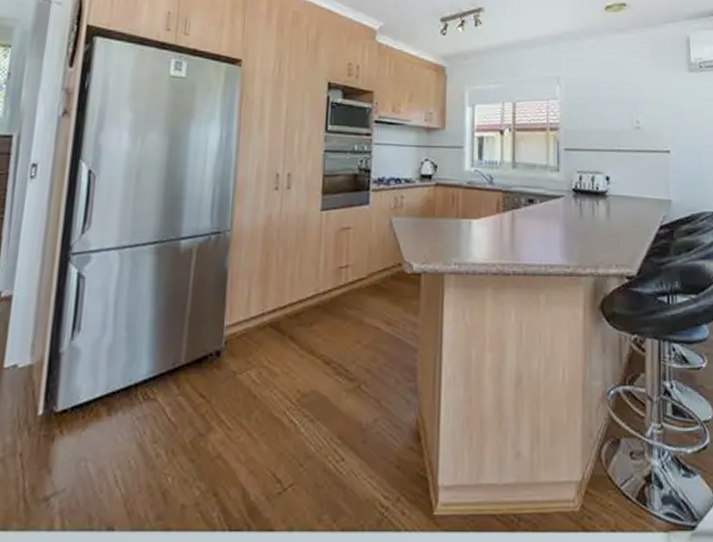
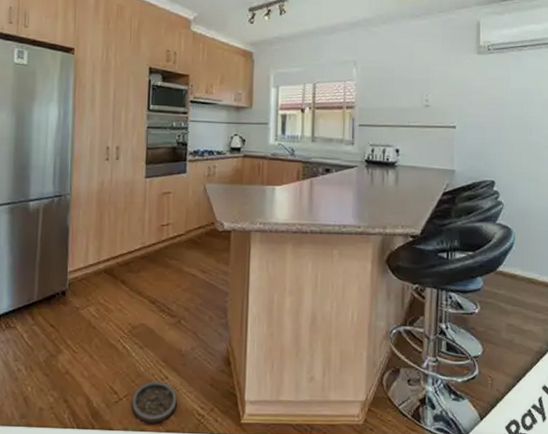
pet bowl: none [298,465,355,522] -> present [131,381,177,425]

